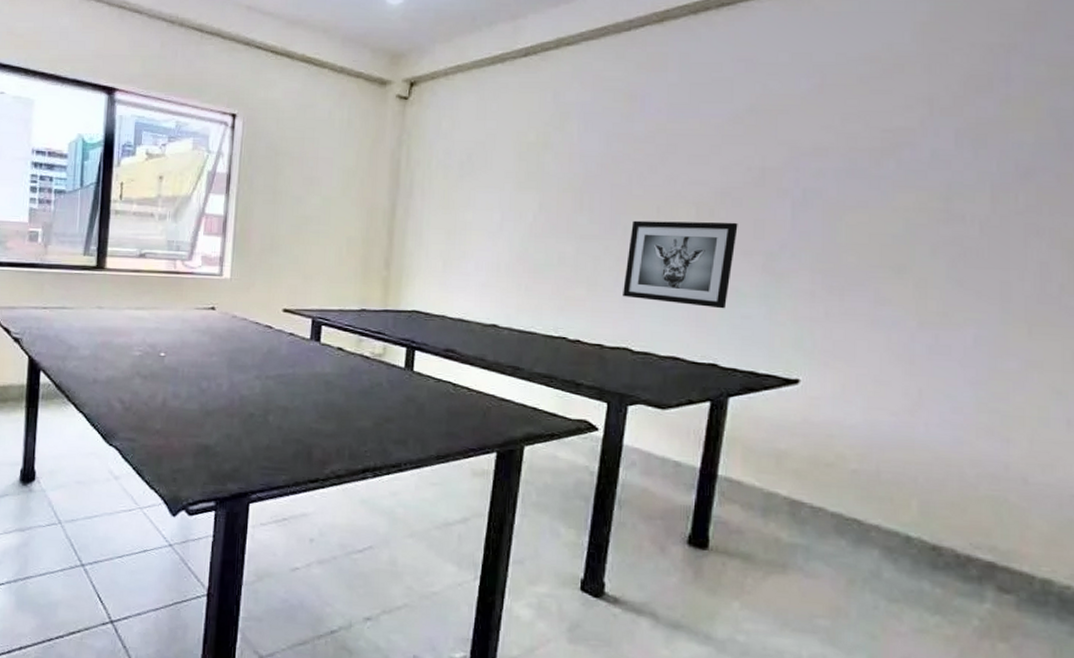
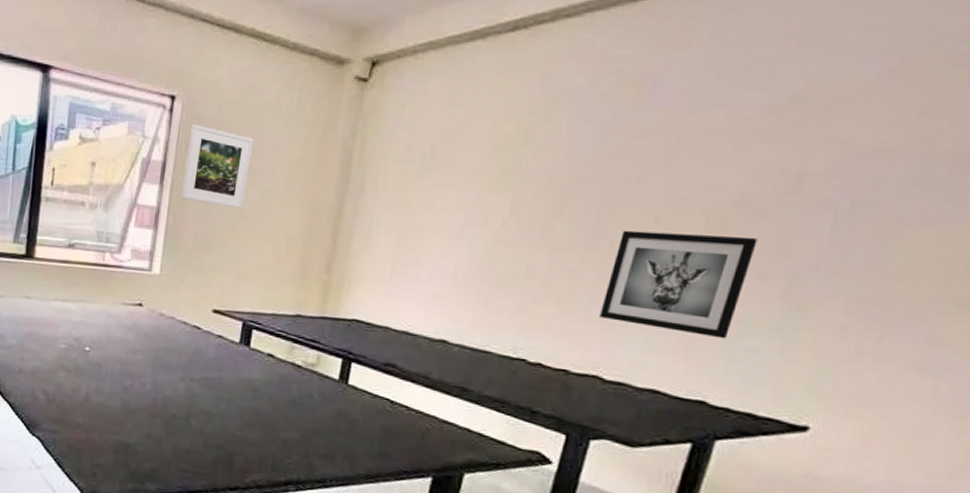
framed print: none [247,139,310,214] -> present [181,124,253,209]

